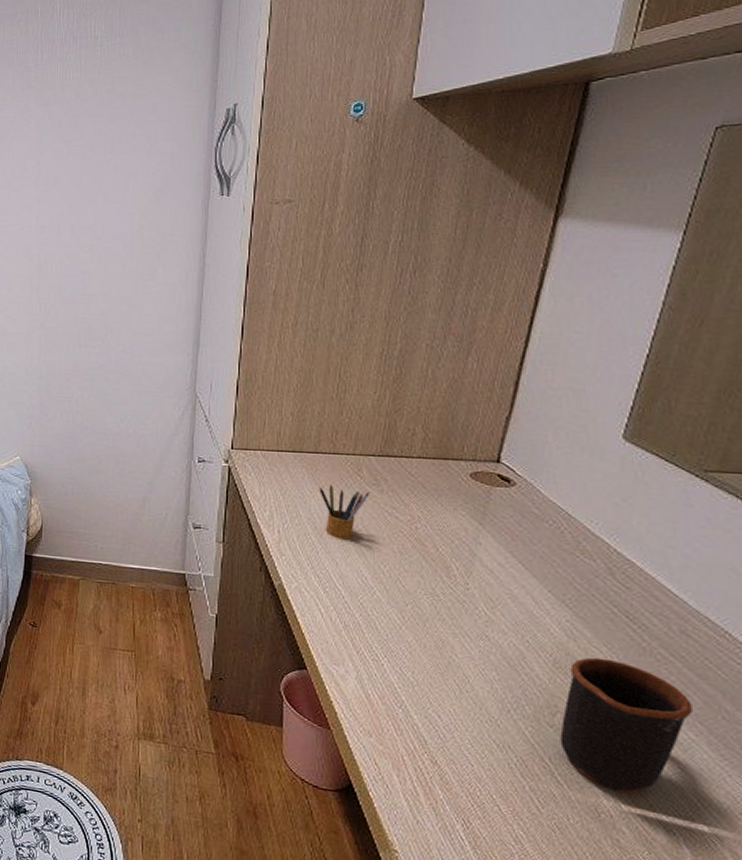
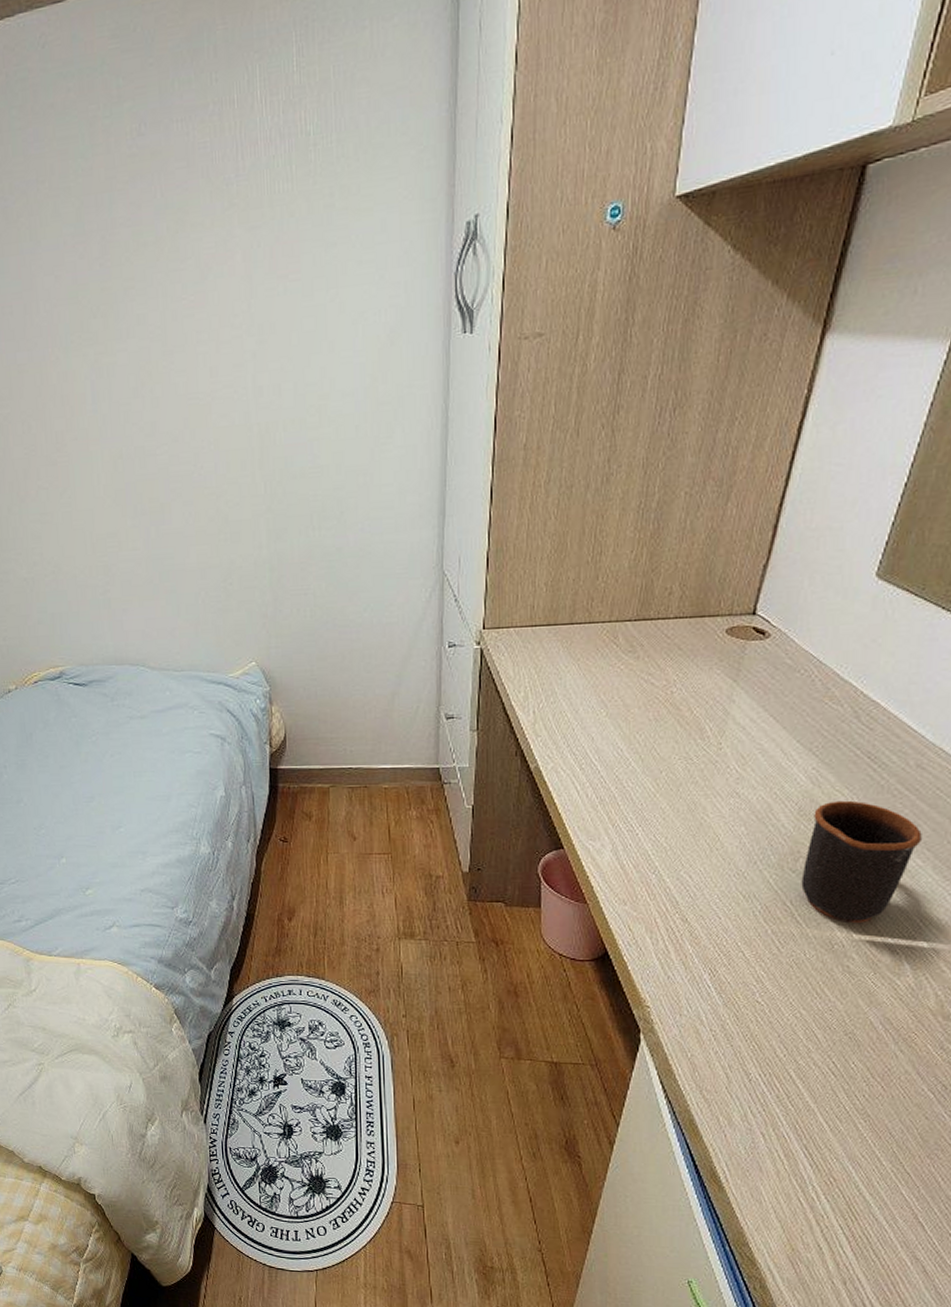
pencil box: present [319,484,370,540] -> none [575,655,626,713]

